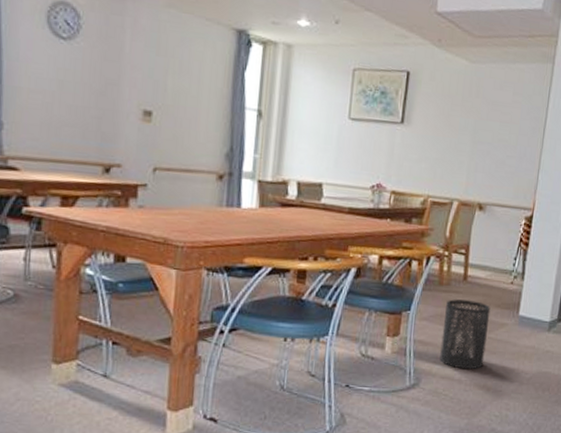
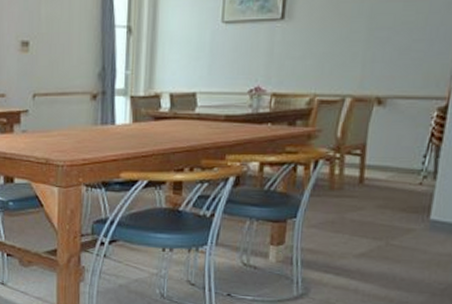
trash can: present [439,299,491,370] -> none [331,203,394,280]

